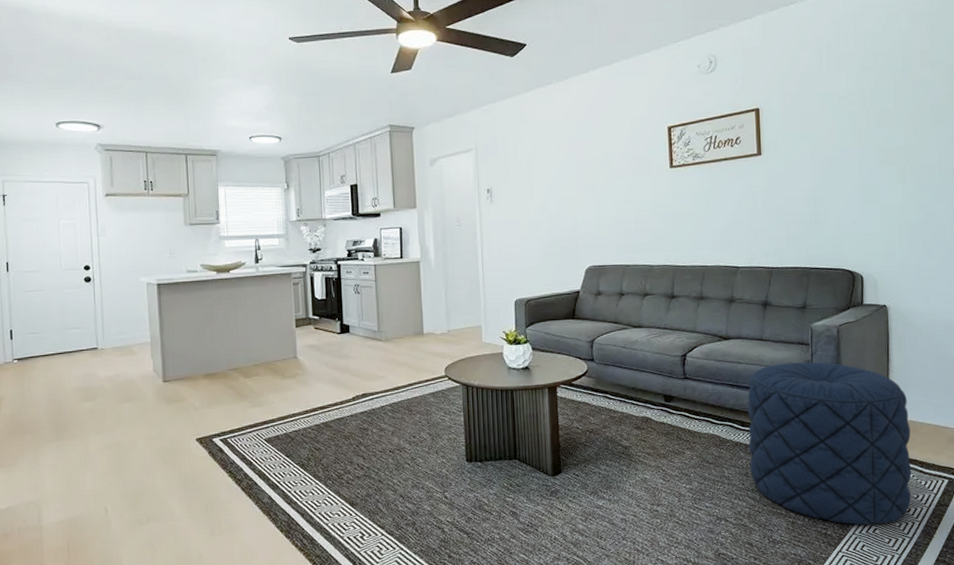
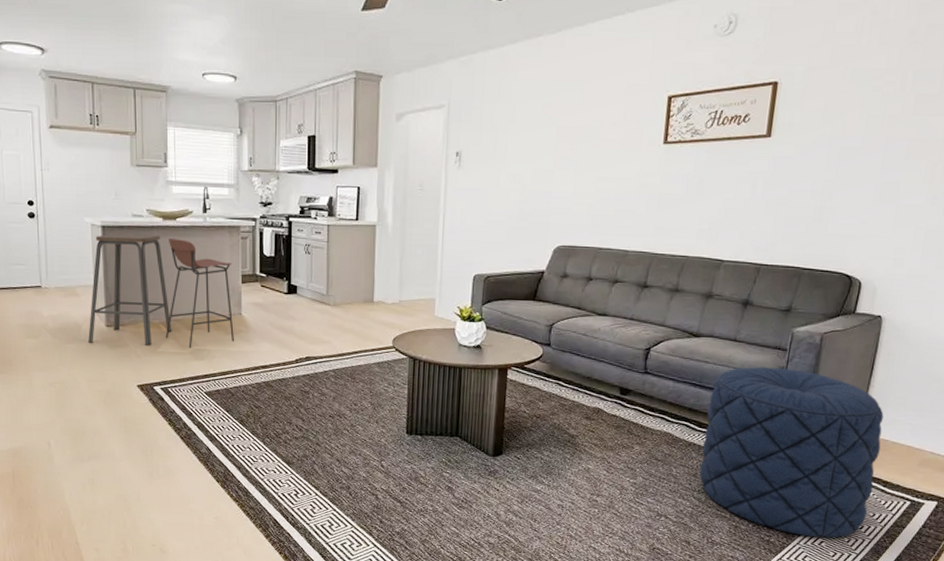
bar stool: none [145,287,230,400] -> present [88,233,172,346]
bar stool: none [222,289,292,396] -> present [165,237,235,349]

